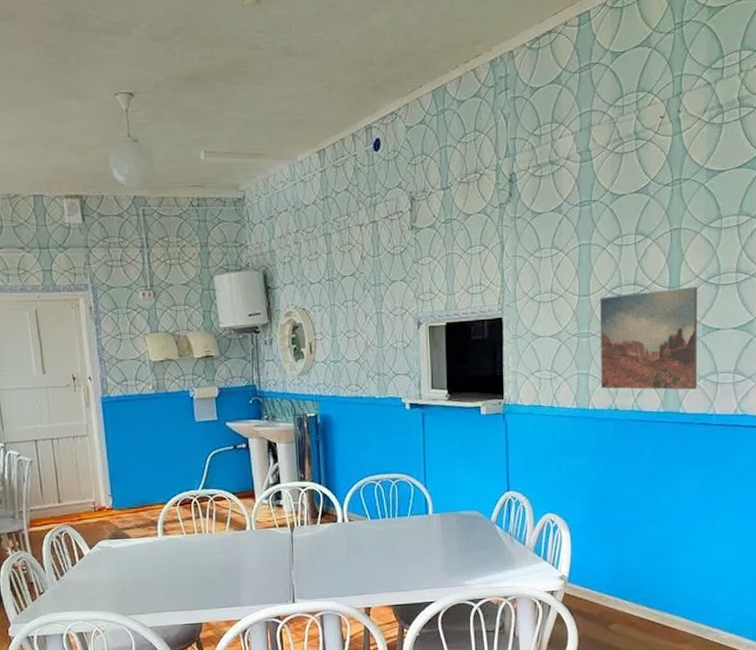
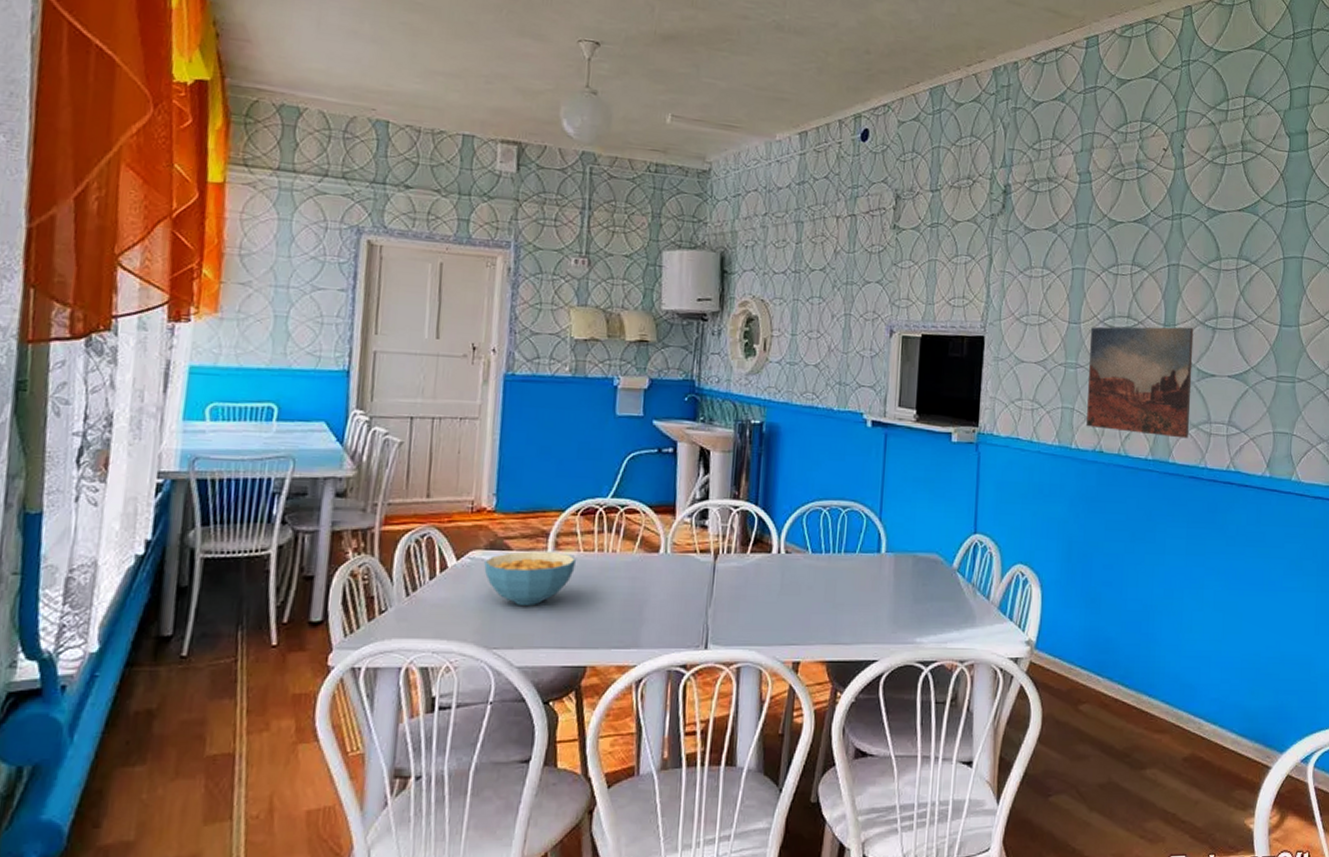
cereal bowl: none [111,536,182,580] -> present [484,551,576,605]

